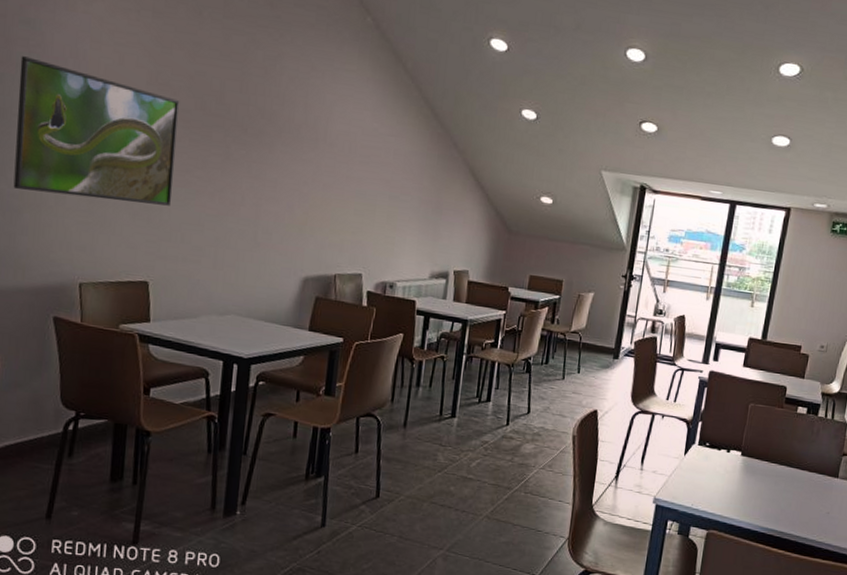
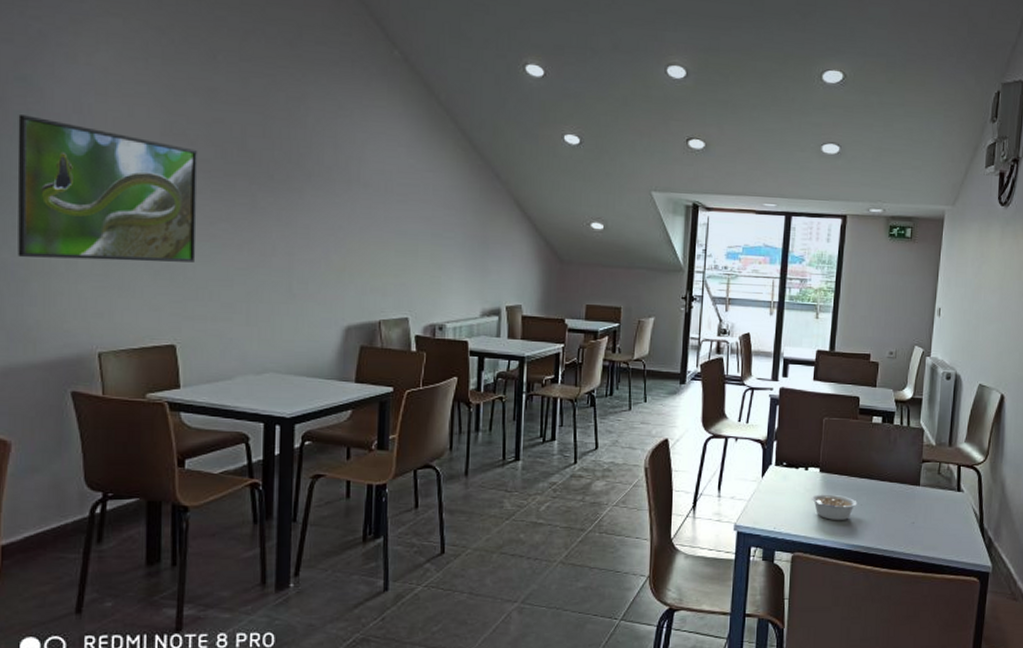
legume: none [730,476,780,504] -> present [811,494,862,520]

